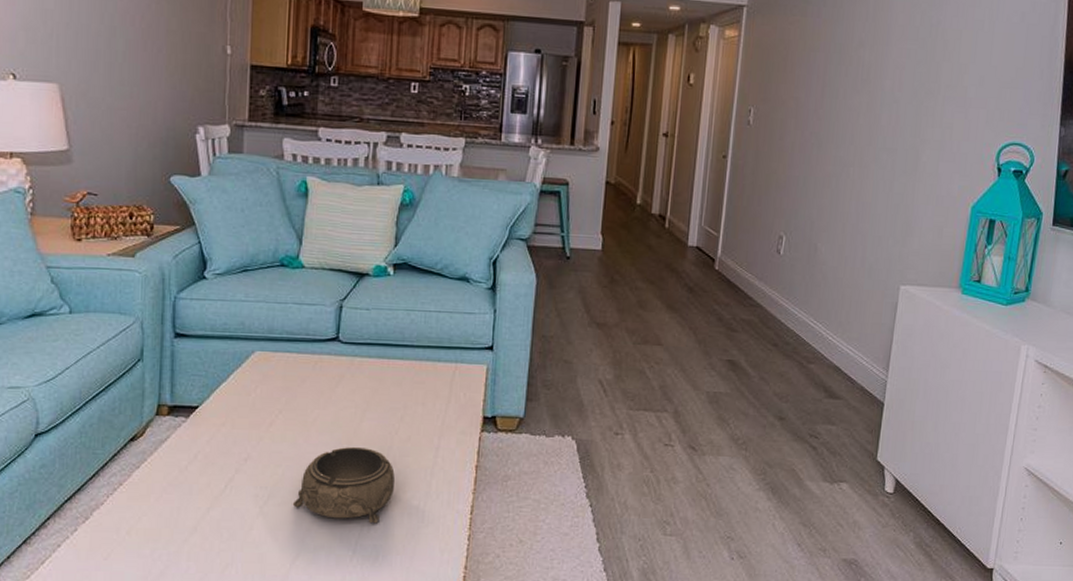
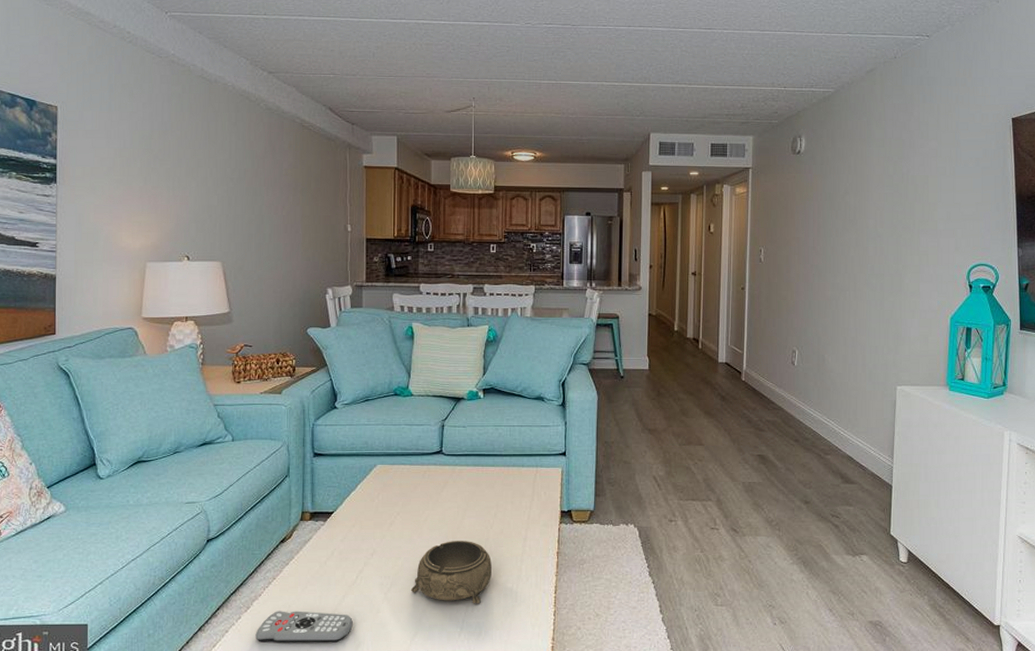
remote control: none [95,523,219,564] -> present [255,611,353,643]

